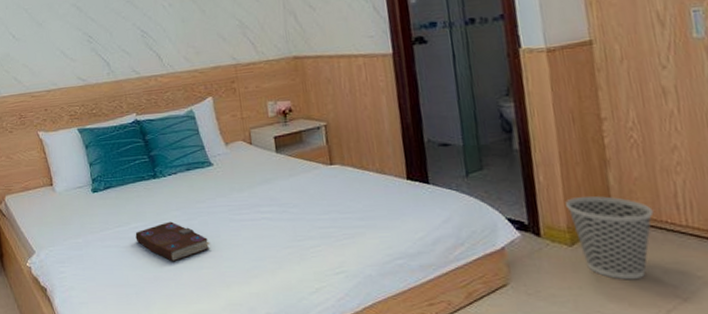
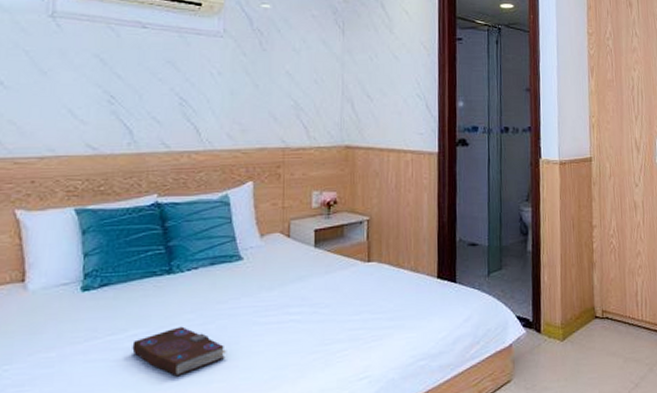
wastebasket: present [565,196,654,280] -> none [562,295,622,370]

